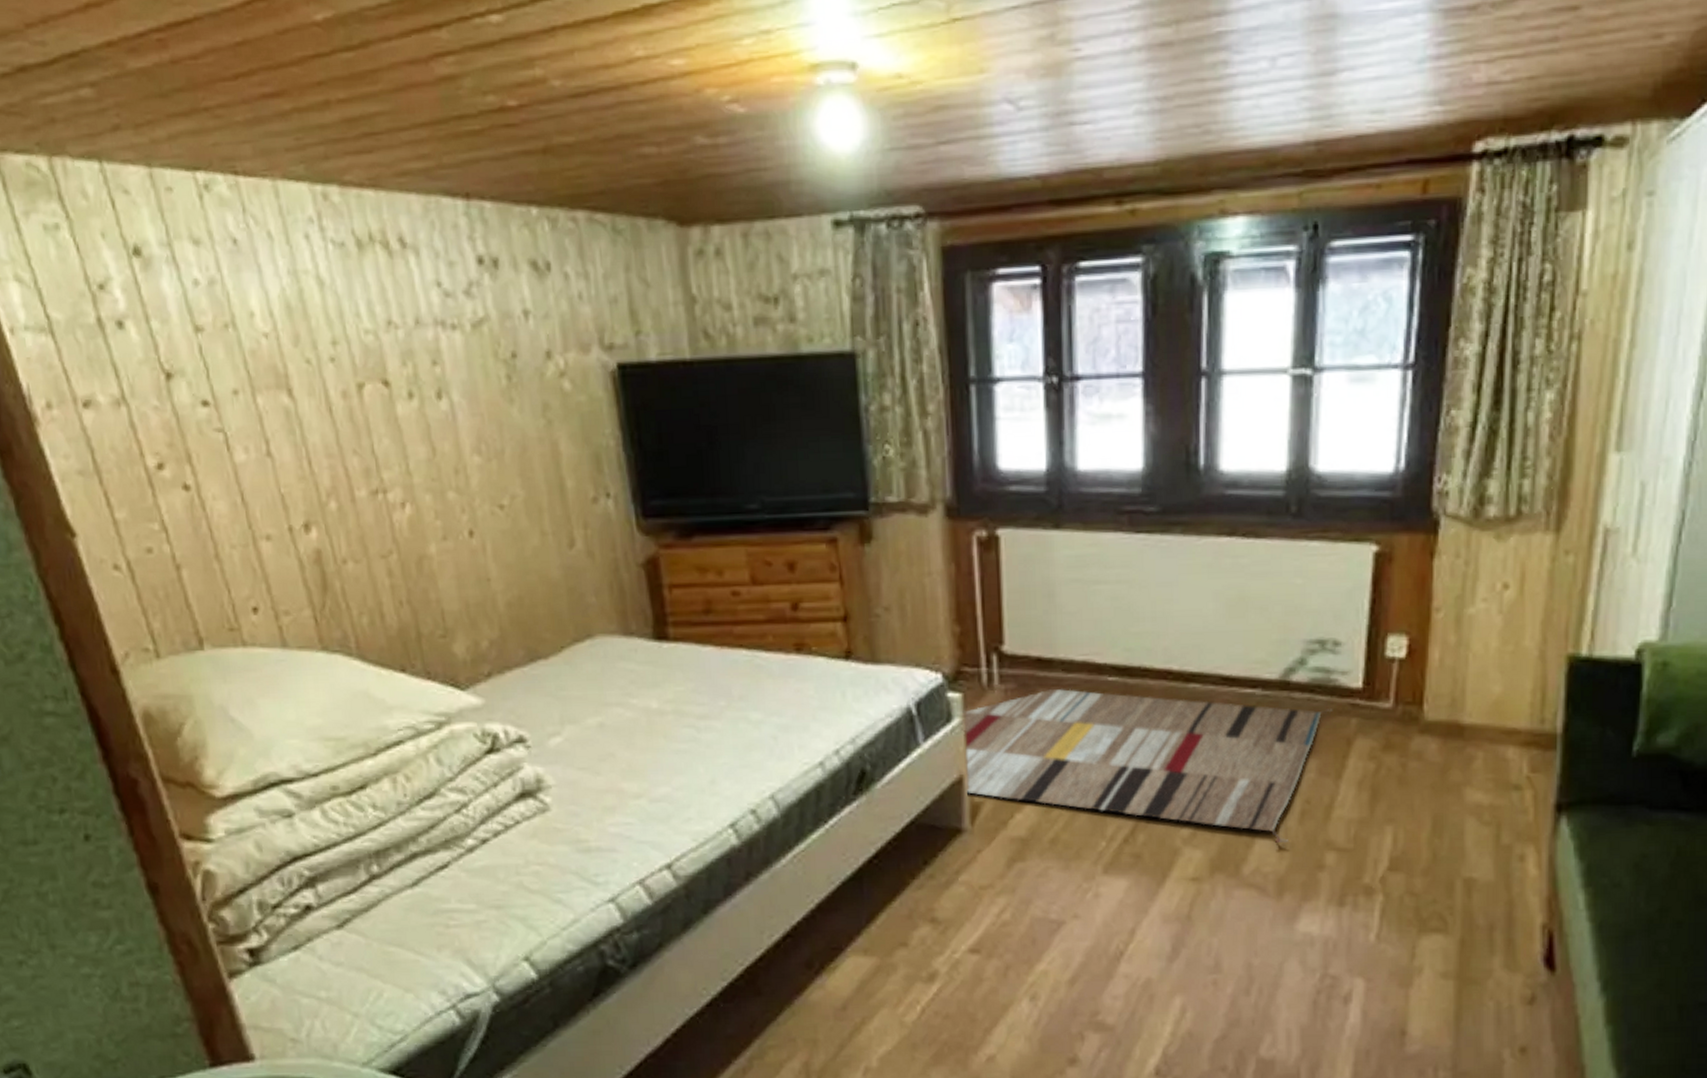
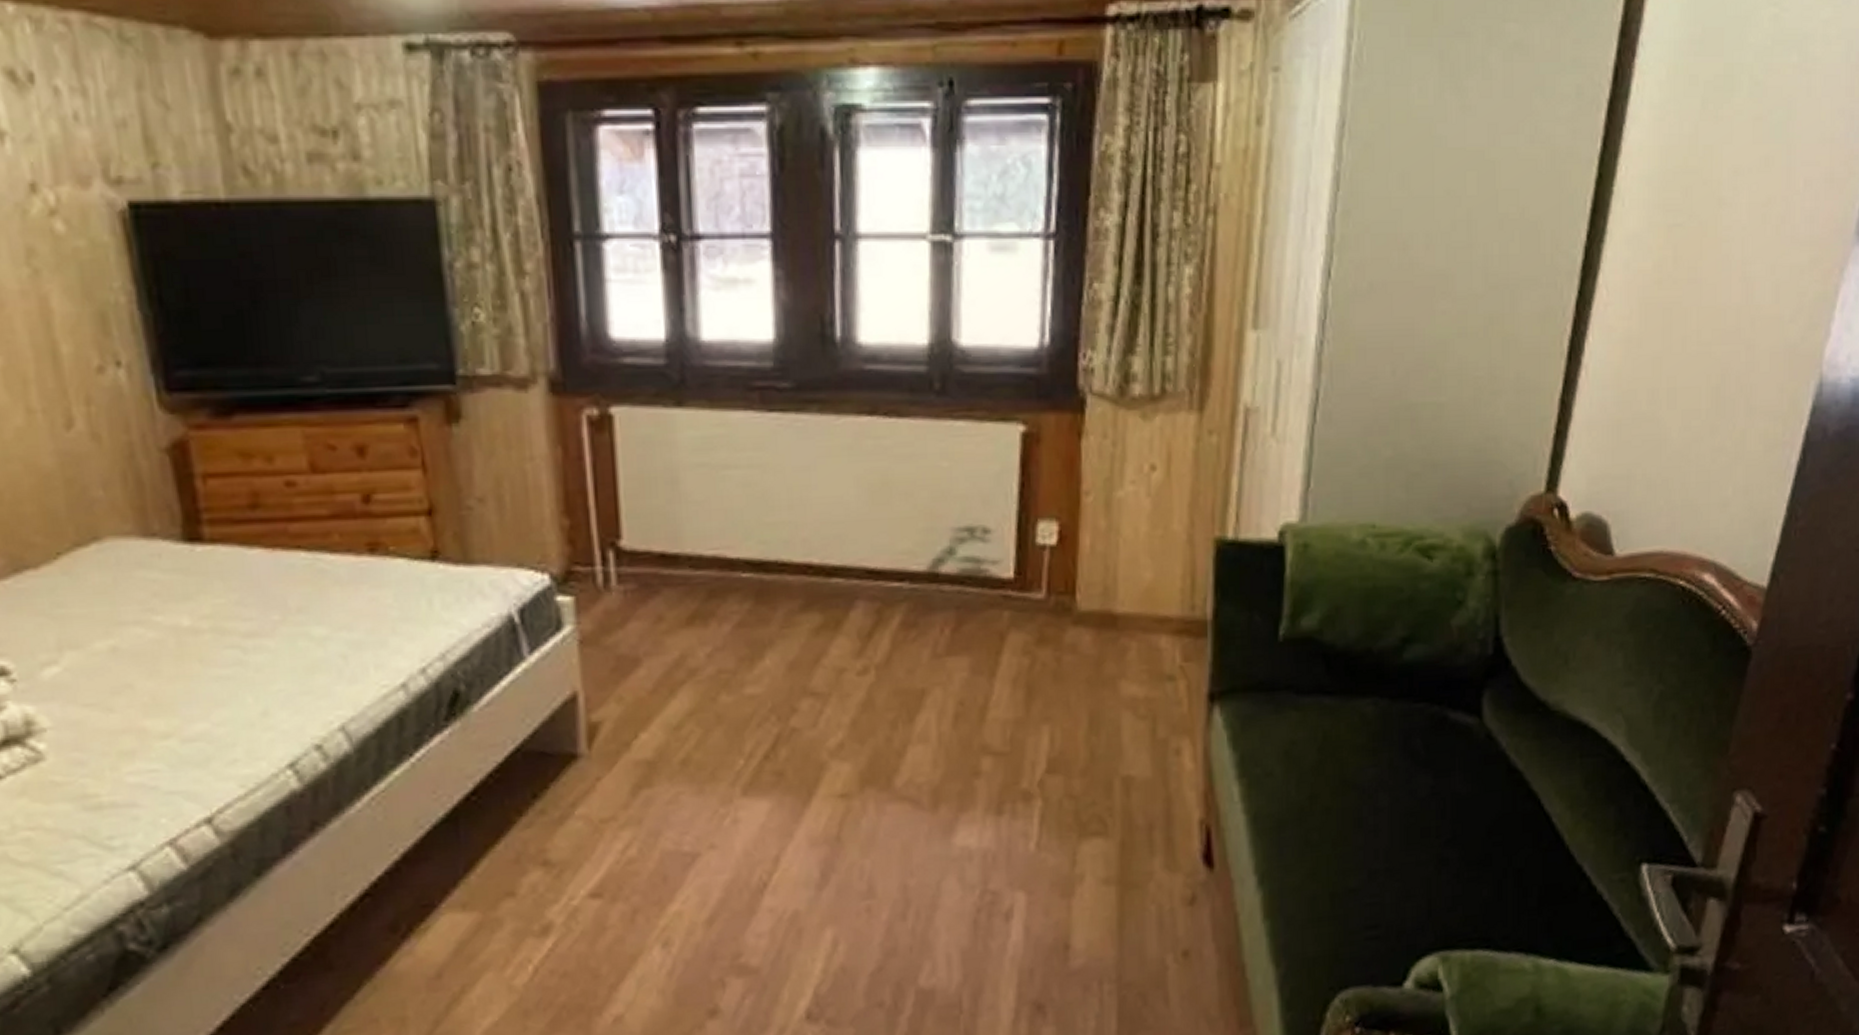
rug: present [962,688,1332,844] -> none [574,587,983,751]

